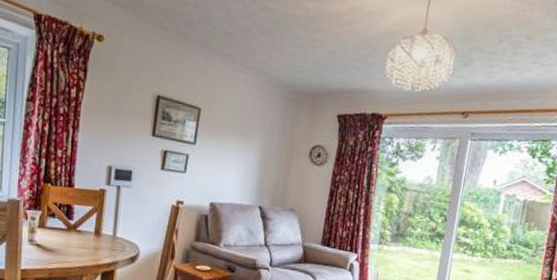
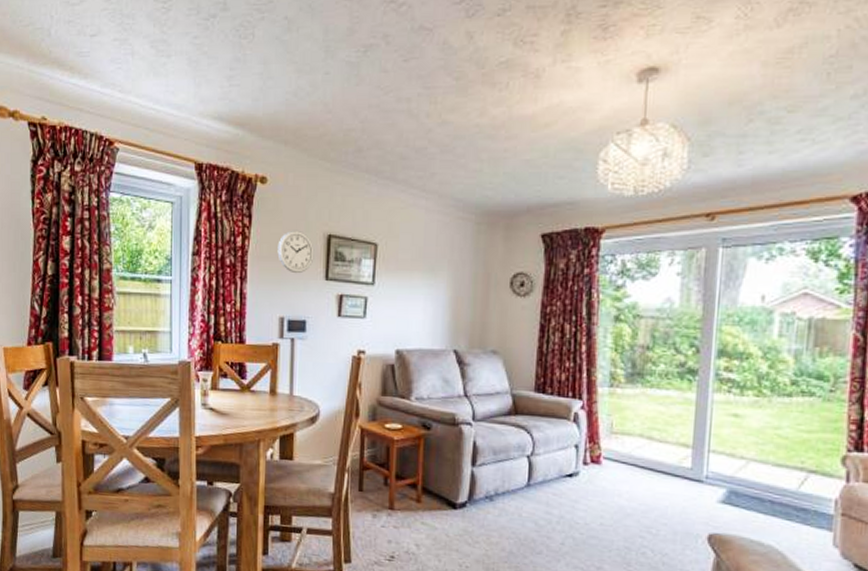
wall clock: none [109,87,144,128] -> present [277,230,315,274]

